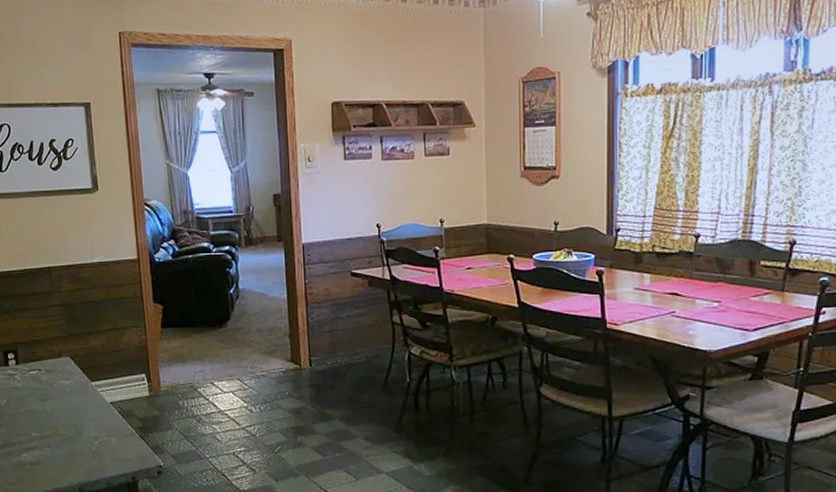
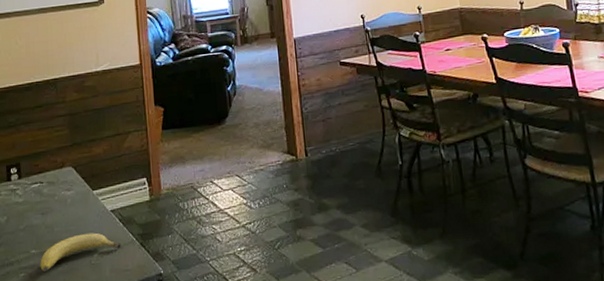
fruit: none [41,422,121,454] -> present [40,232,121,271]

